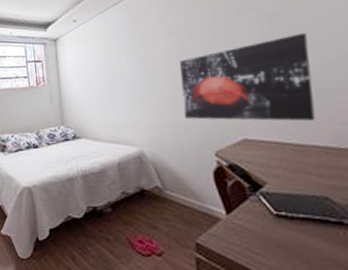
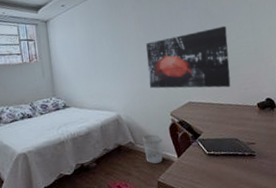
wastebasket: none [173,179,204,219] -> present [142,134,163,164]

